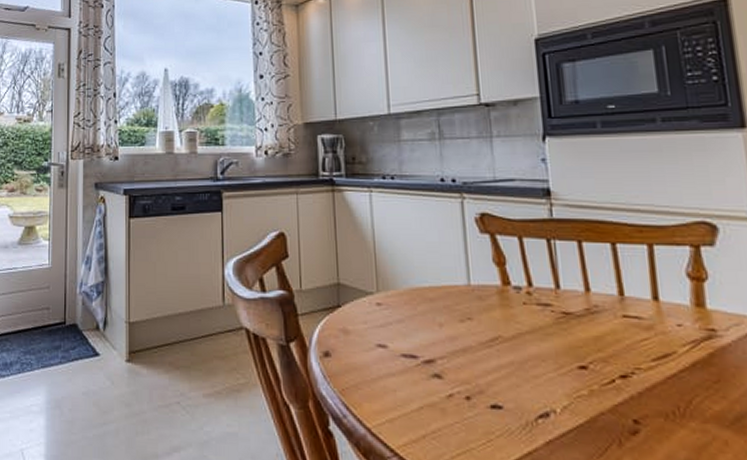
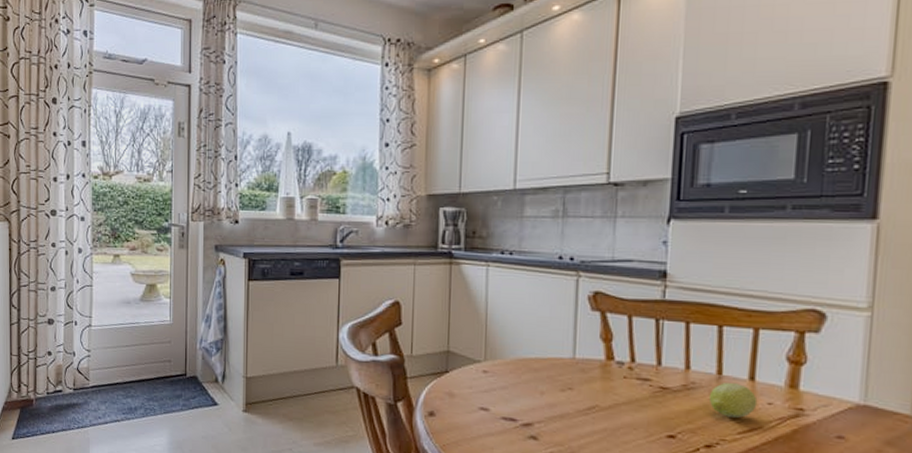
fruit: none [614,303,667,343] -> present [708,382,758,418]

